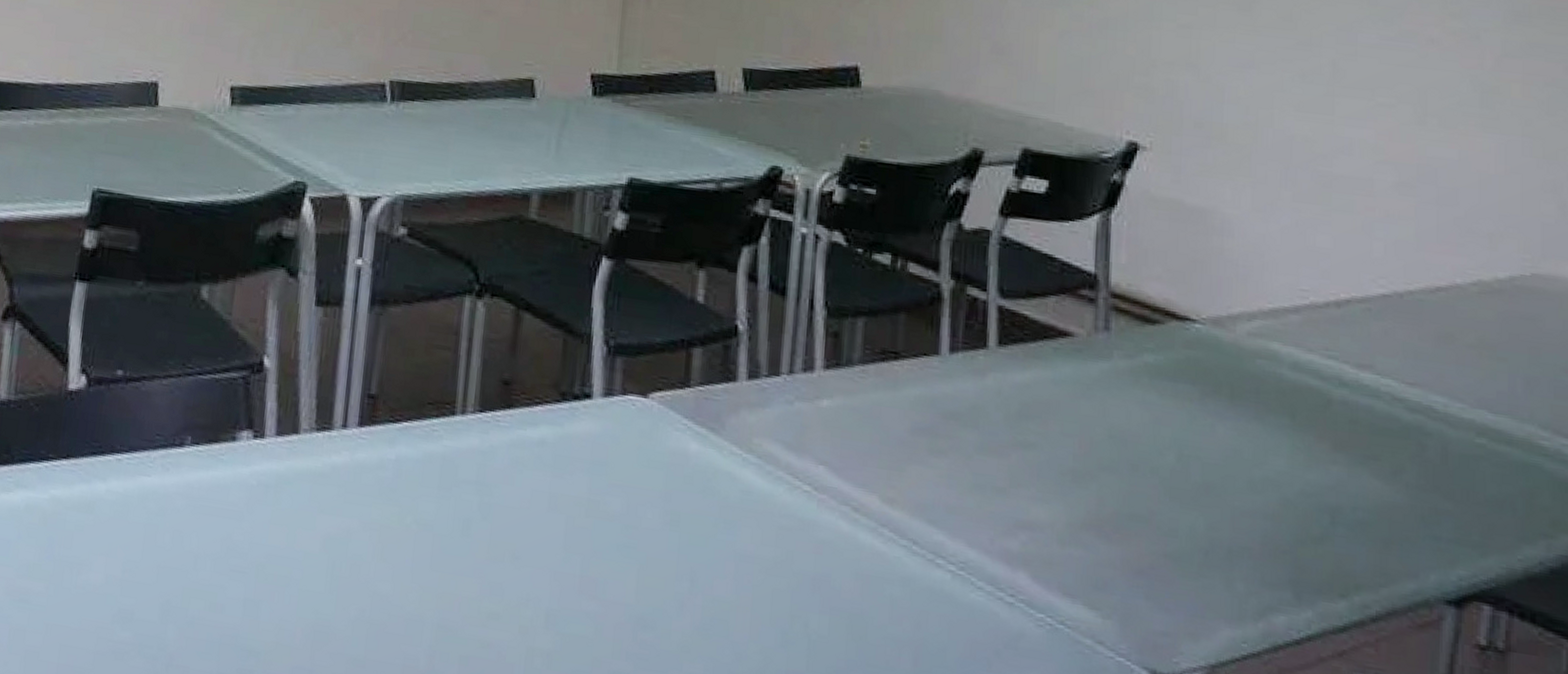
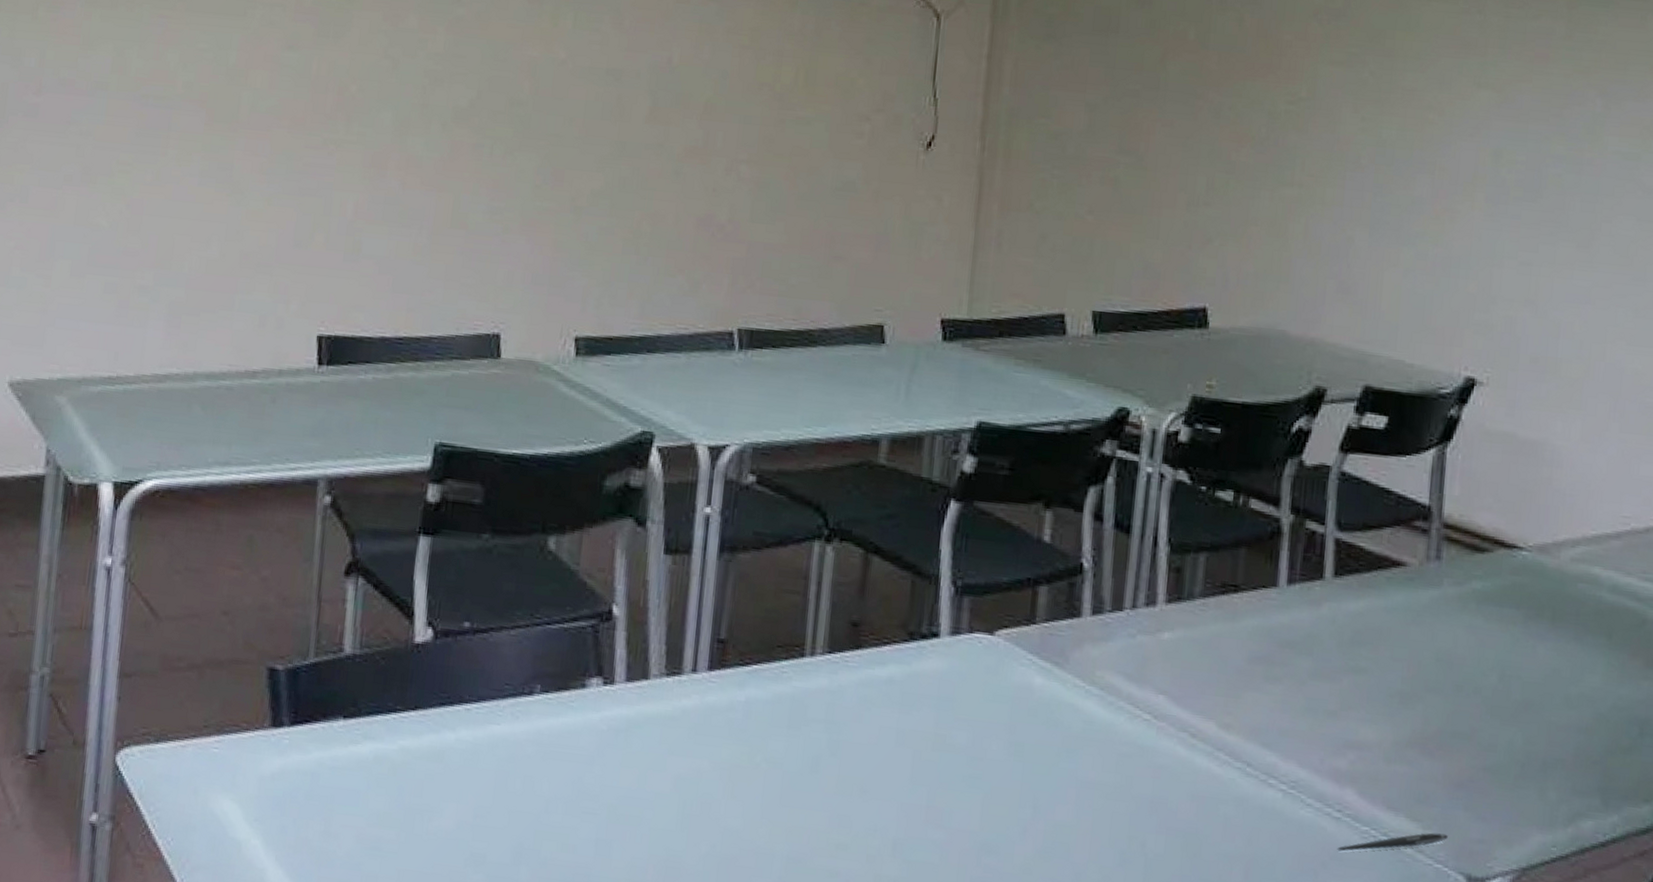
pen: none [1011,622,1129,640] -> present [1337,832,1448,852]

